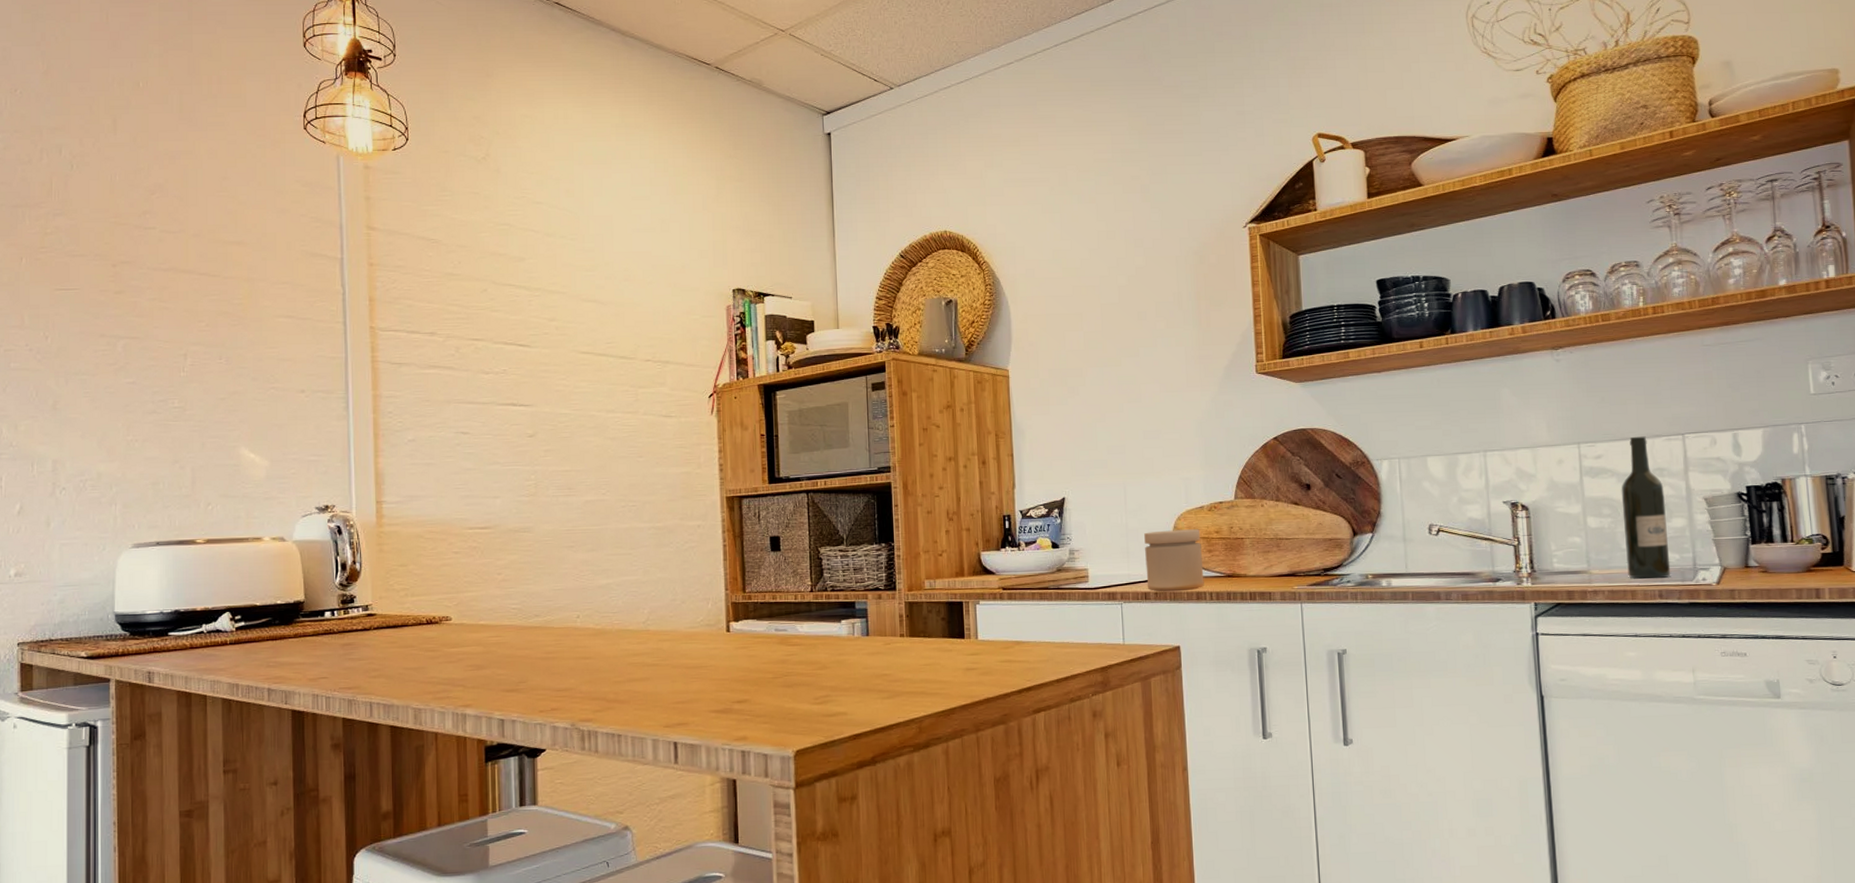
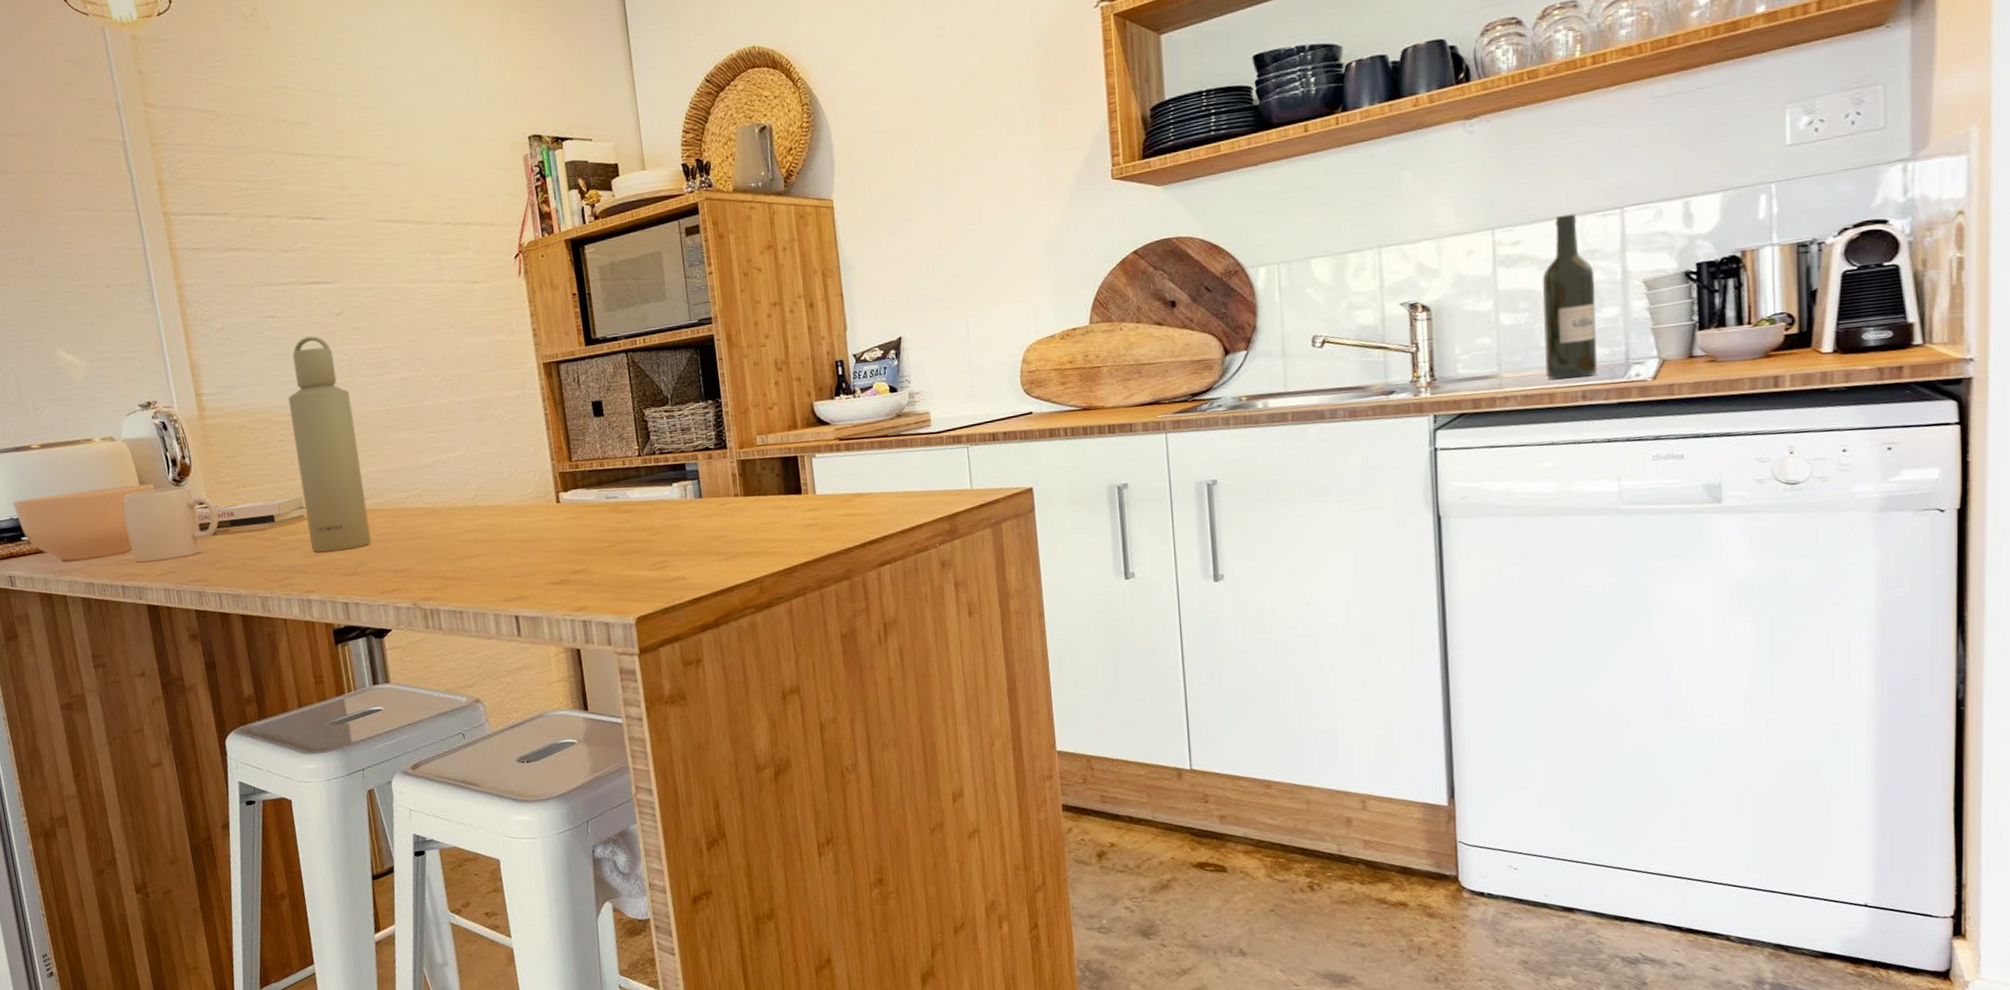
bowl: none [165,586,319,661] -> present [12,484,155,563]
mug: none [282,591,381,666] -> present [123,486,218,563]
books: none [359,609,474,644] -> present [196,497,307,536]
bottle: none [471,454,536,668] -> present [288,336,372,554]
jar: present [1144,529,1204,592] -> none [990,360,1058,432]

